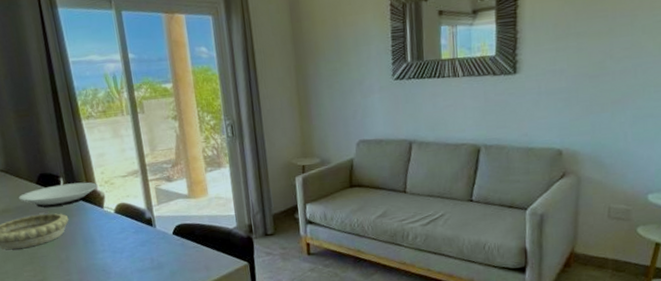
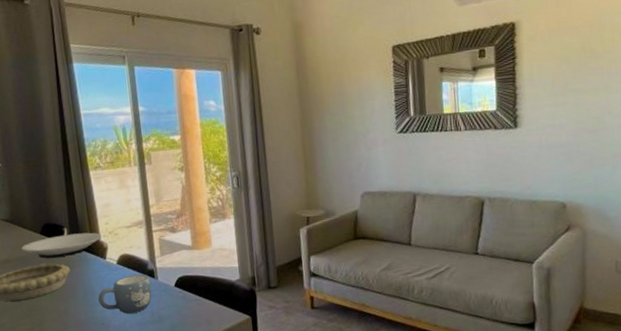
mug: none [98,222,151,261] -> present [98,274,152,314]

